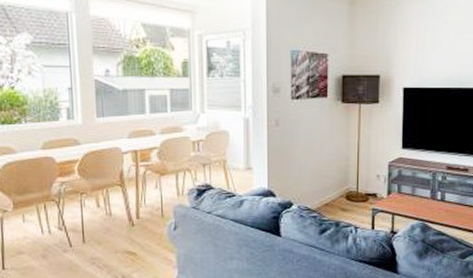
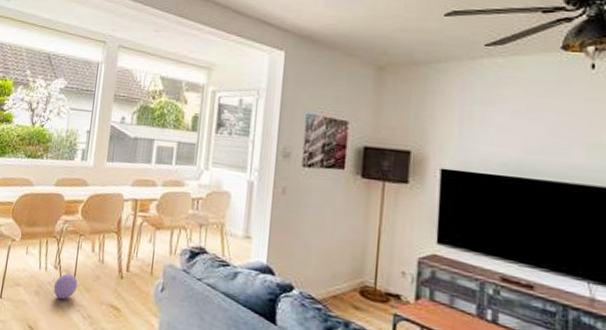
ball: none [61,232,87,257] -> present [53,273,78,300]

